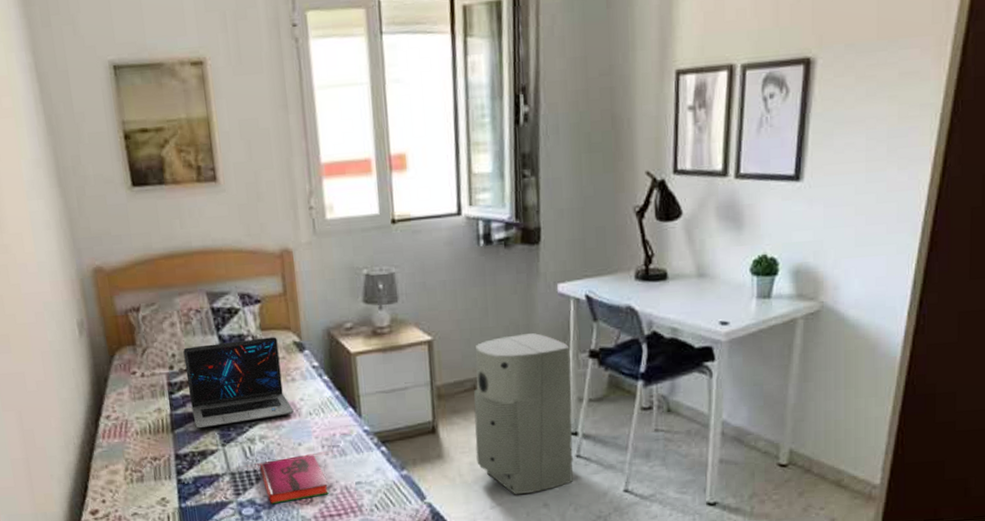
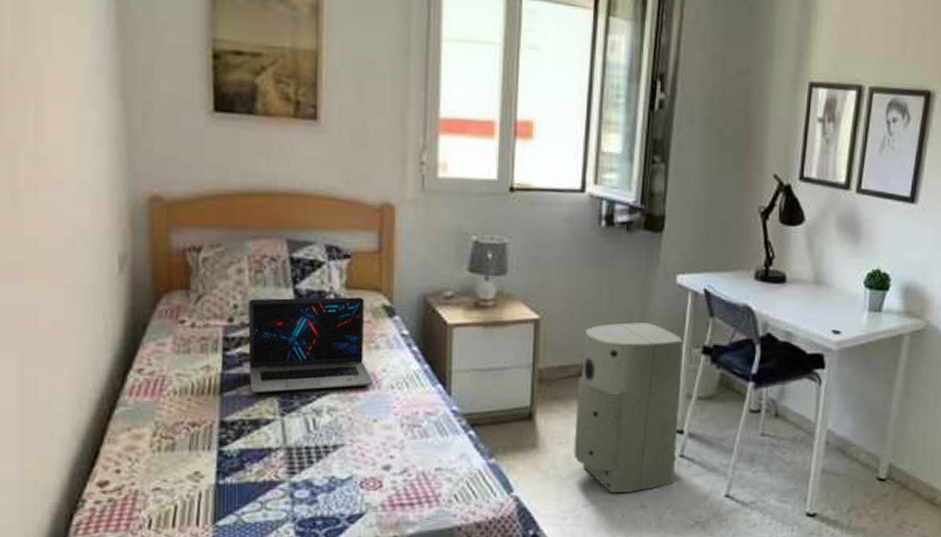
hardback book: present [259,455,329,505] -> none [322,434,404,488]

